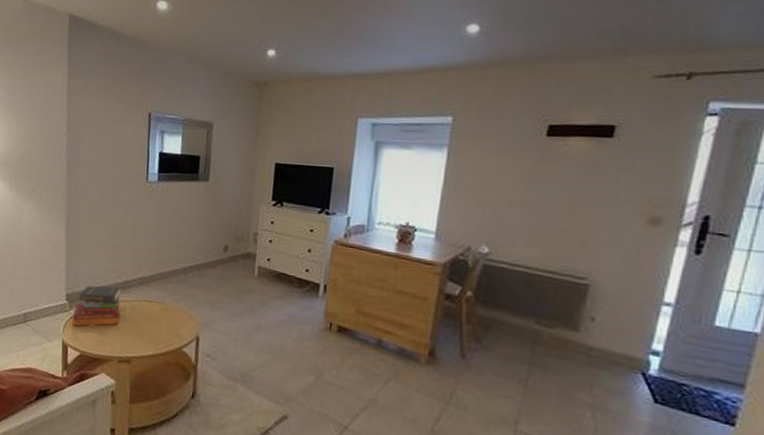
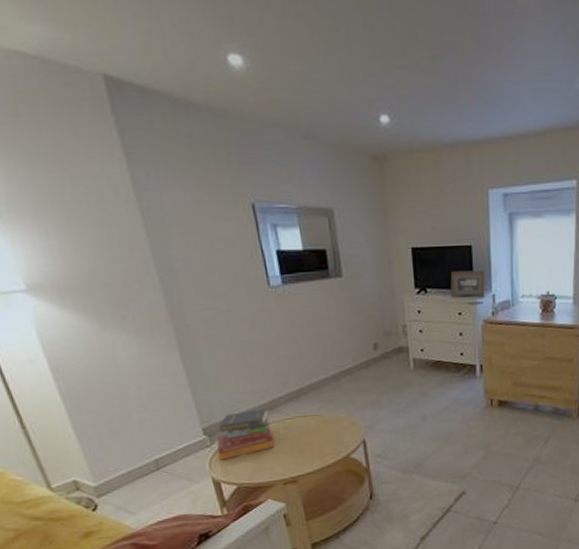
picture frame: none [306,189,344,219] -> present [450,270,486,299]

